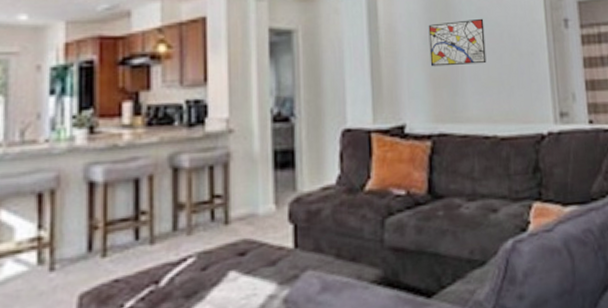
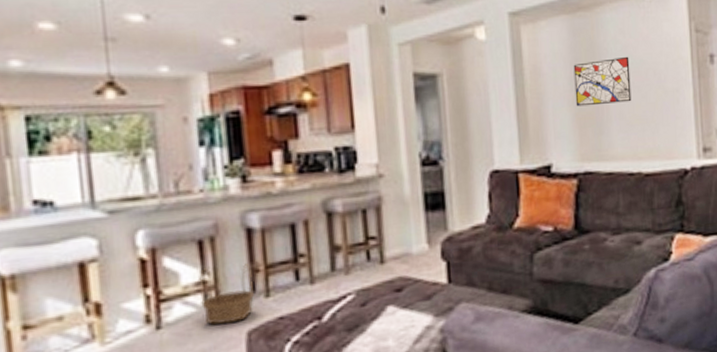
basket: none [34,220,90,286] -> present [199,264,254,325]

